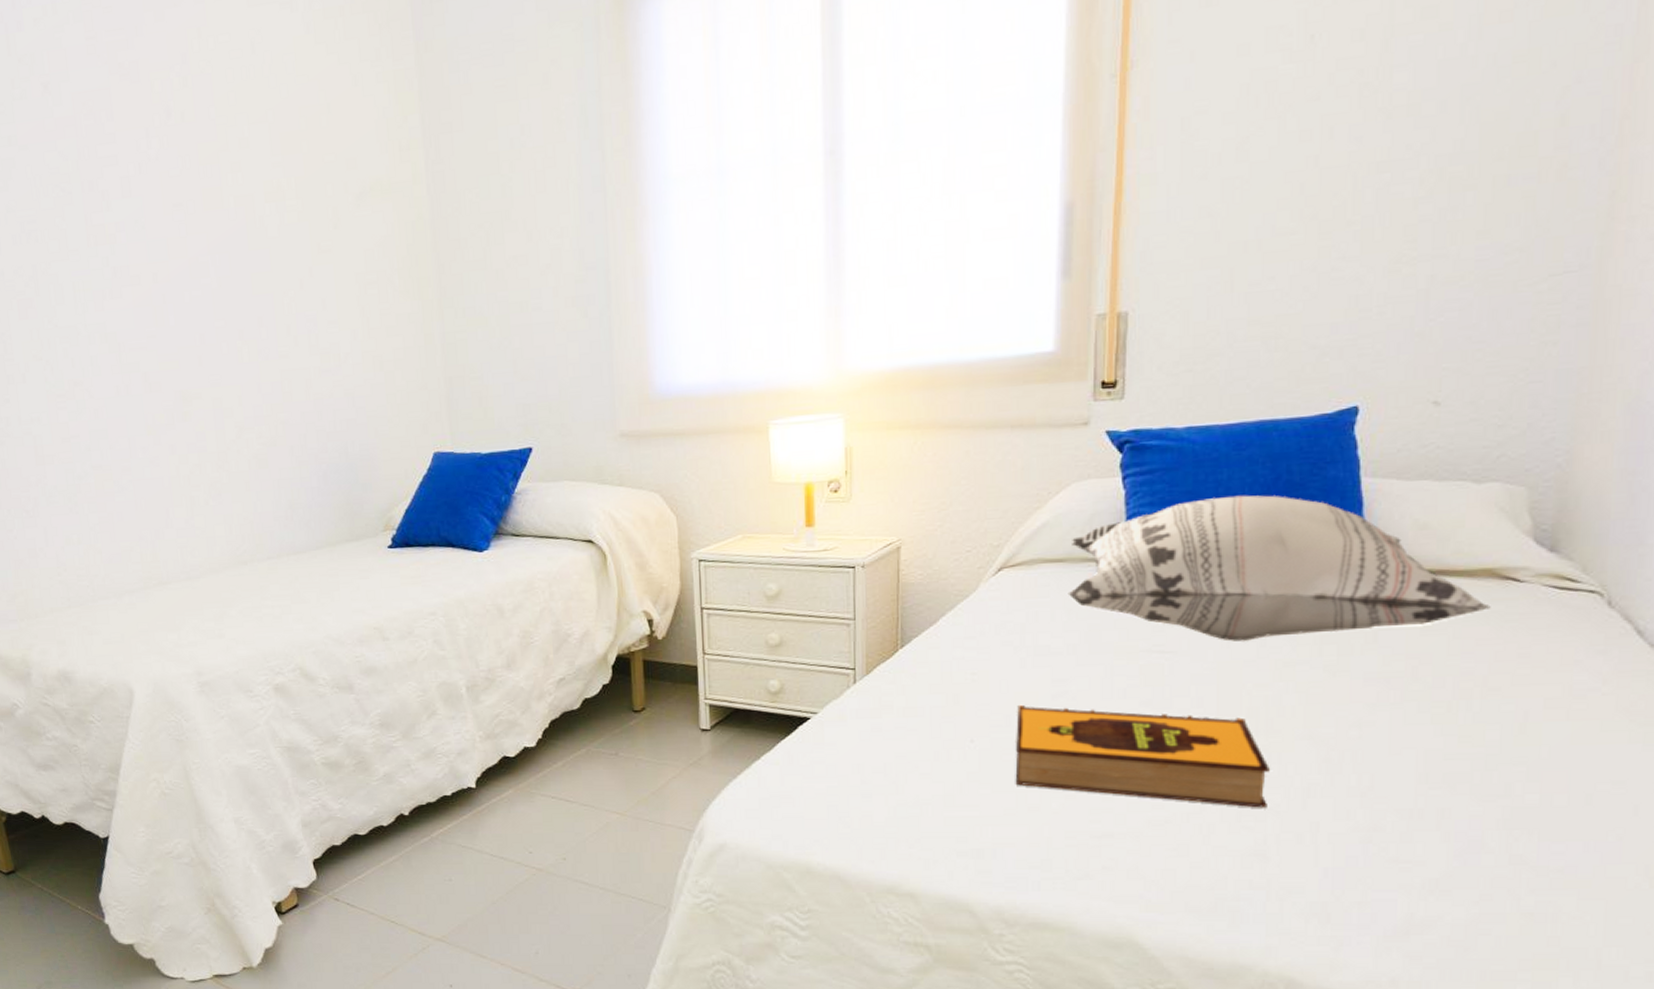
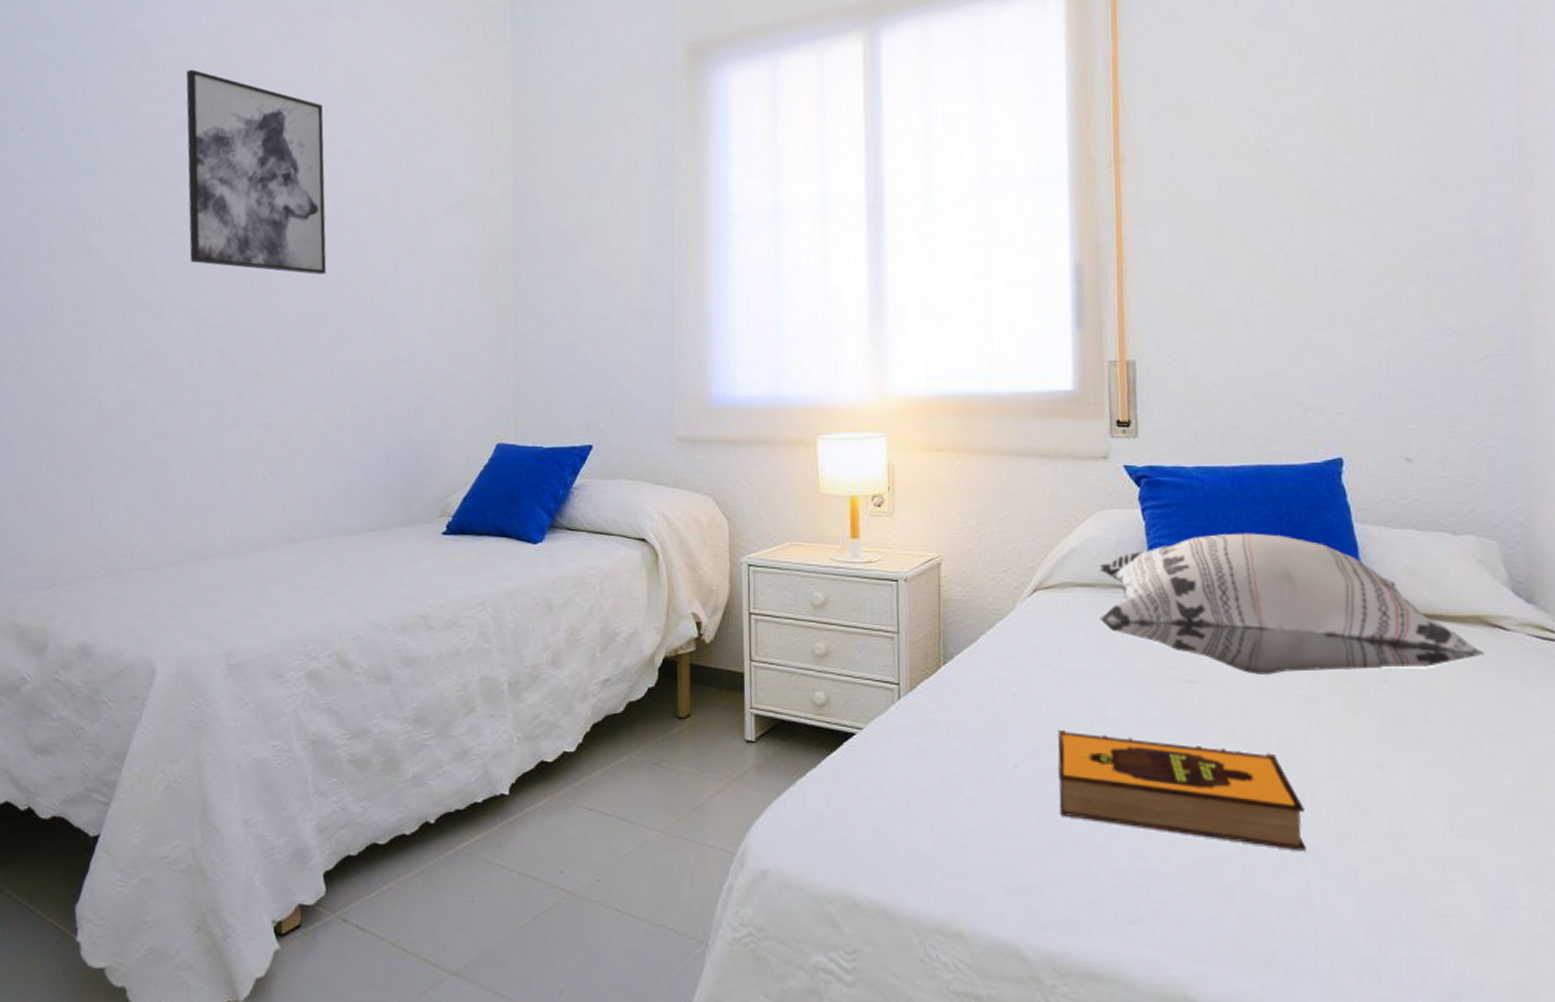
wall art: none [57,56,239,284] -> present [186,69,327,274]

